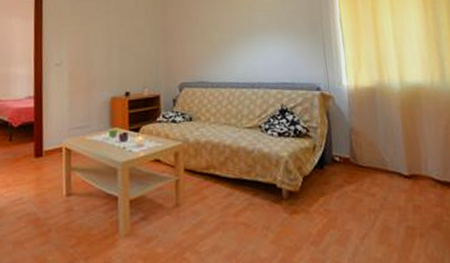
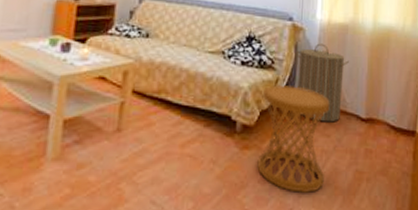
side table: none [302,149,377,252] -> present [256,84,330,193]
laundry hamper: none [328,108,382,182] -> present [296,43,349,122]

